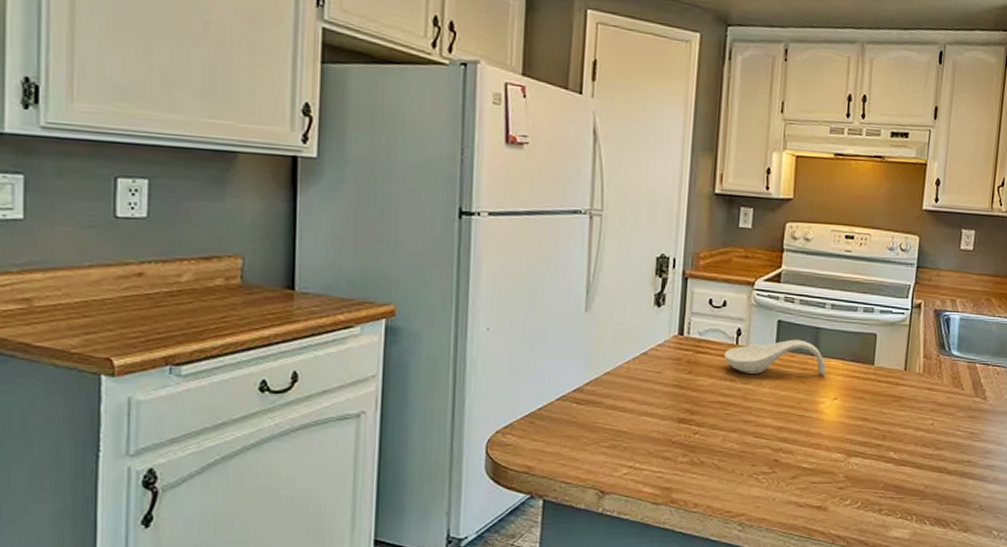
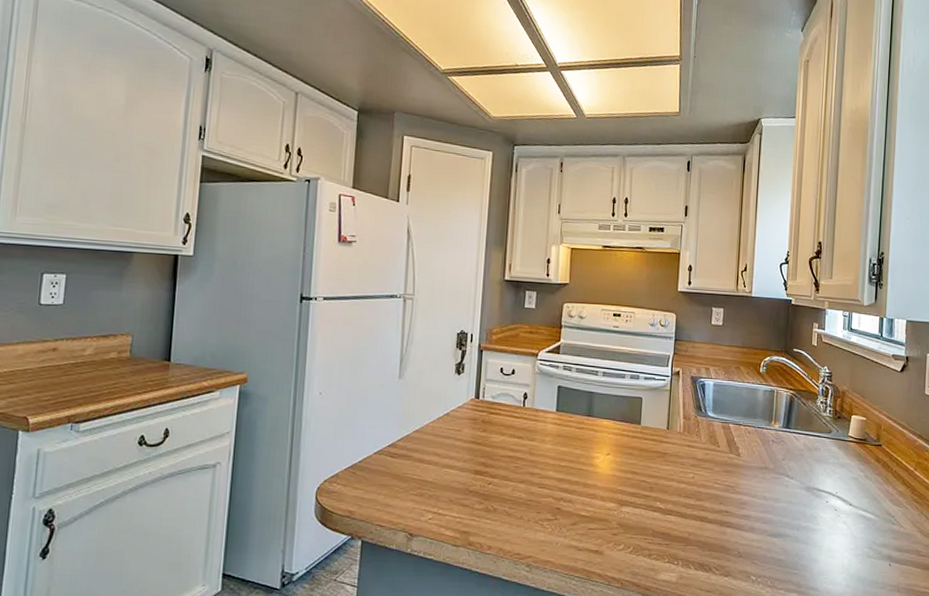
spoon rest: present [724,339,826,374] -> none [513,402,600,433]

